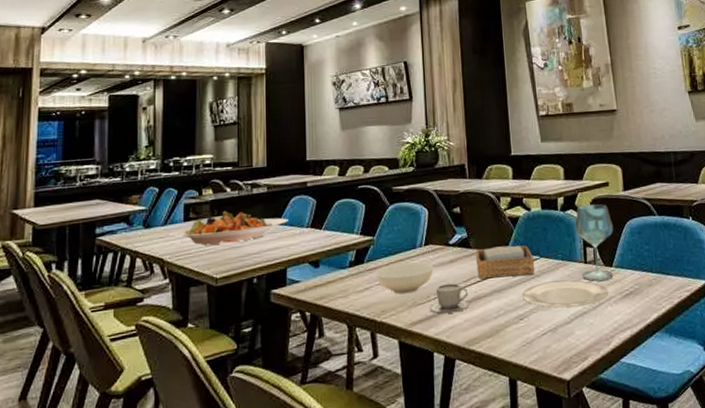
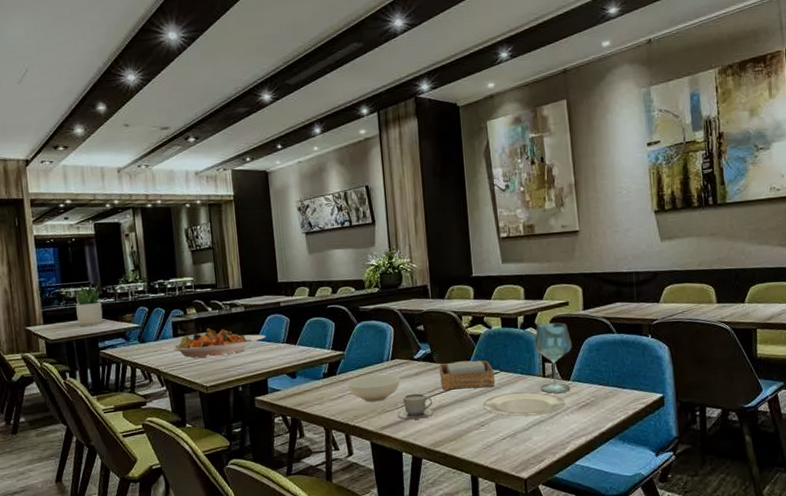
planter: none [75,159,106,210] -> present [75,282,103,327]

